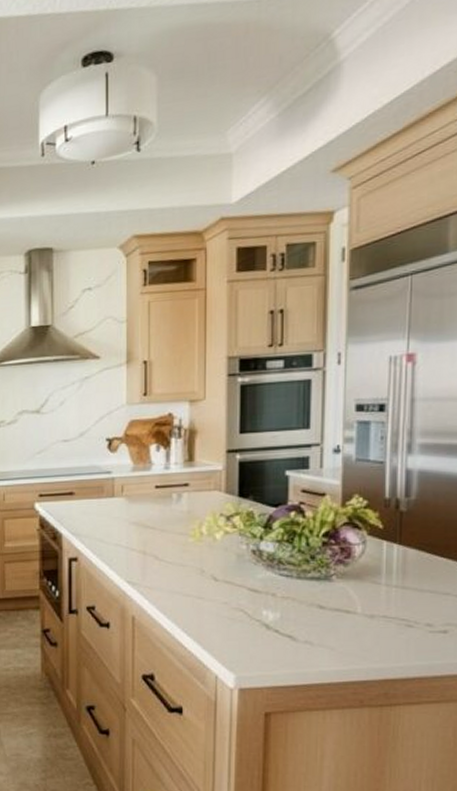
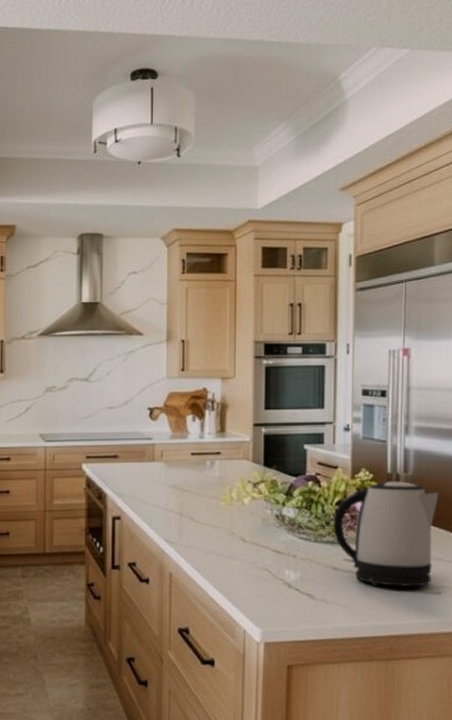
kettle: none [319,507,448,625] -> present [333,481,439,587]

